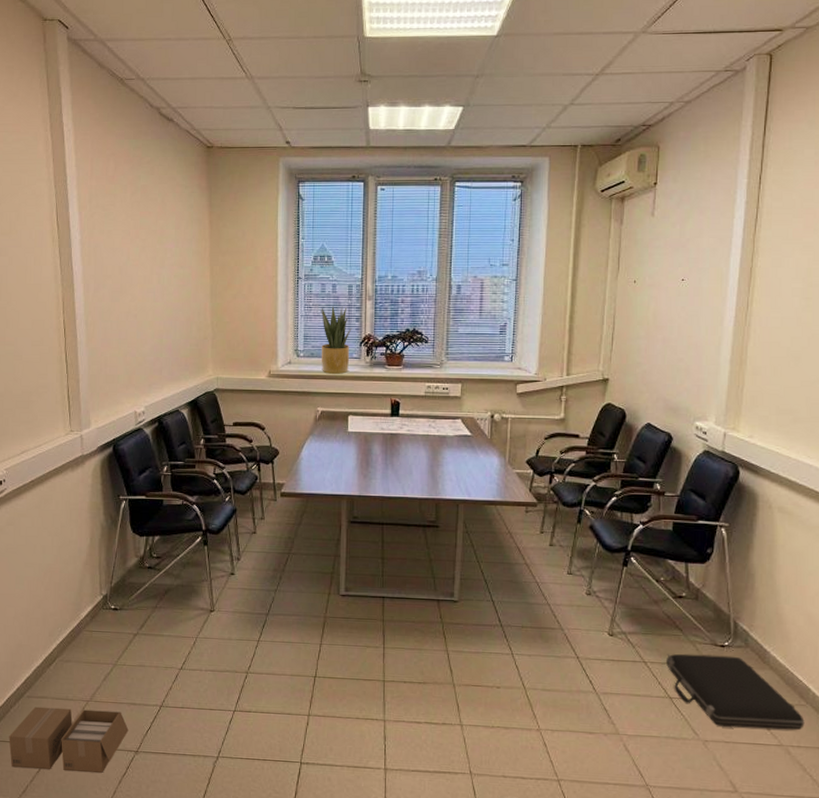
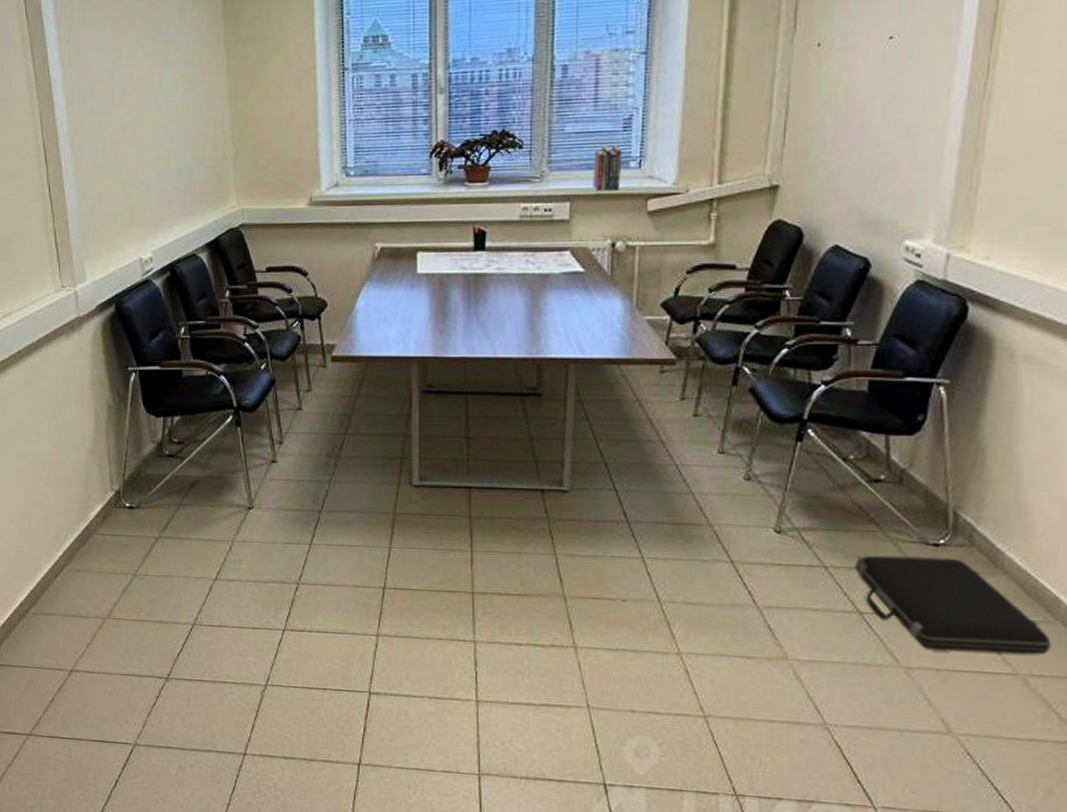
cardboard box: present [9,706,129,773] -> none [14,625,156,703]
planter: present [321,306,352,375] -> none [376,104,418,198]
books: none [478,344,499,378] -> present [593,145,623,192]

